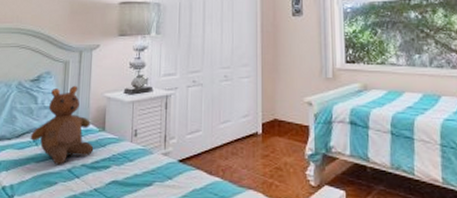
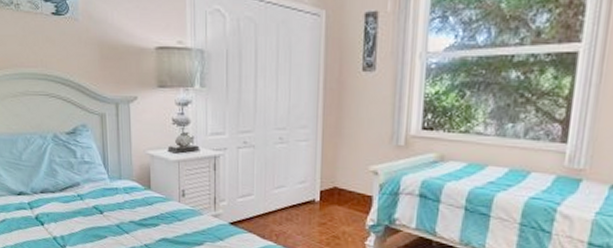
teddy bear: present [30,85,94,165] -> none [74,140,141,220]

